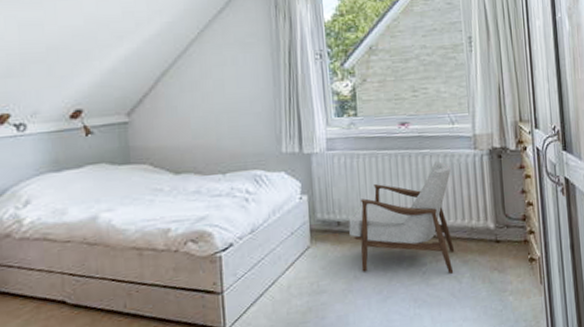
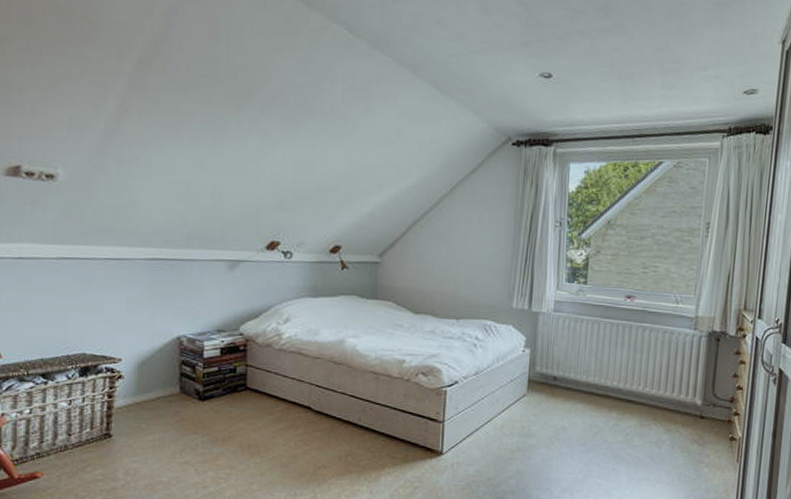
armchair: present [349,161,455,274] -> none [563,336,668,439]

